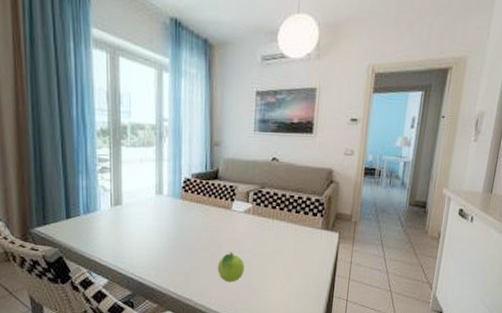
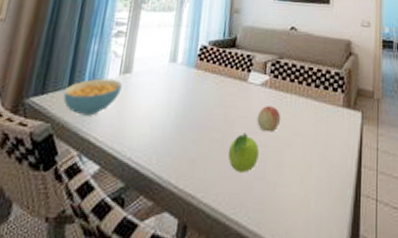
cereal bowl: none [63,210,115,241] -> present [63,78,122,116]
fruit: none [241,230,264,251] -> present [257,106,281,133]

